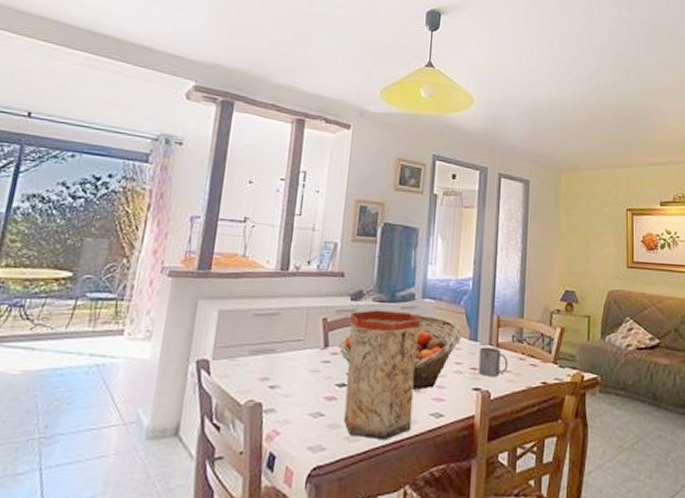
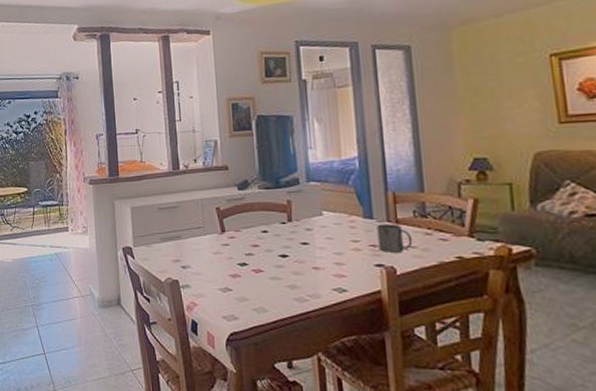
fruit basket: present [339,313,462,390] -> none [235,196,355,267]
vase: present [344,310,421,441] -> none [240,196,315,312]

